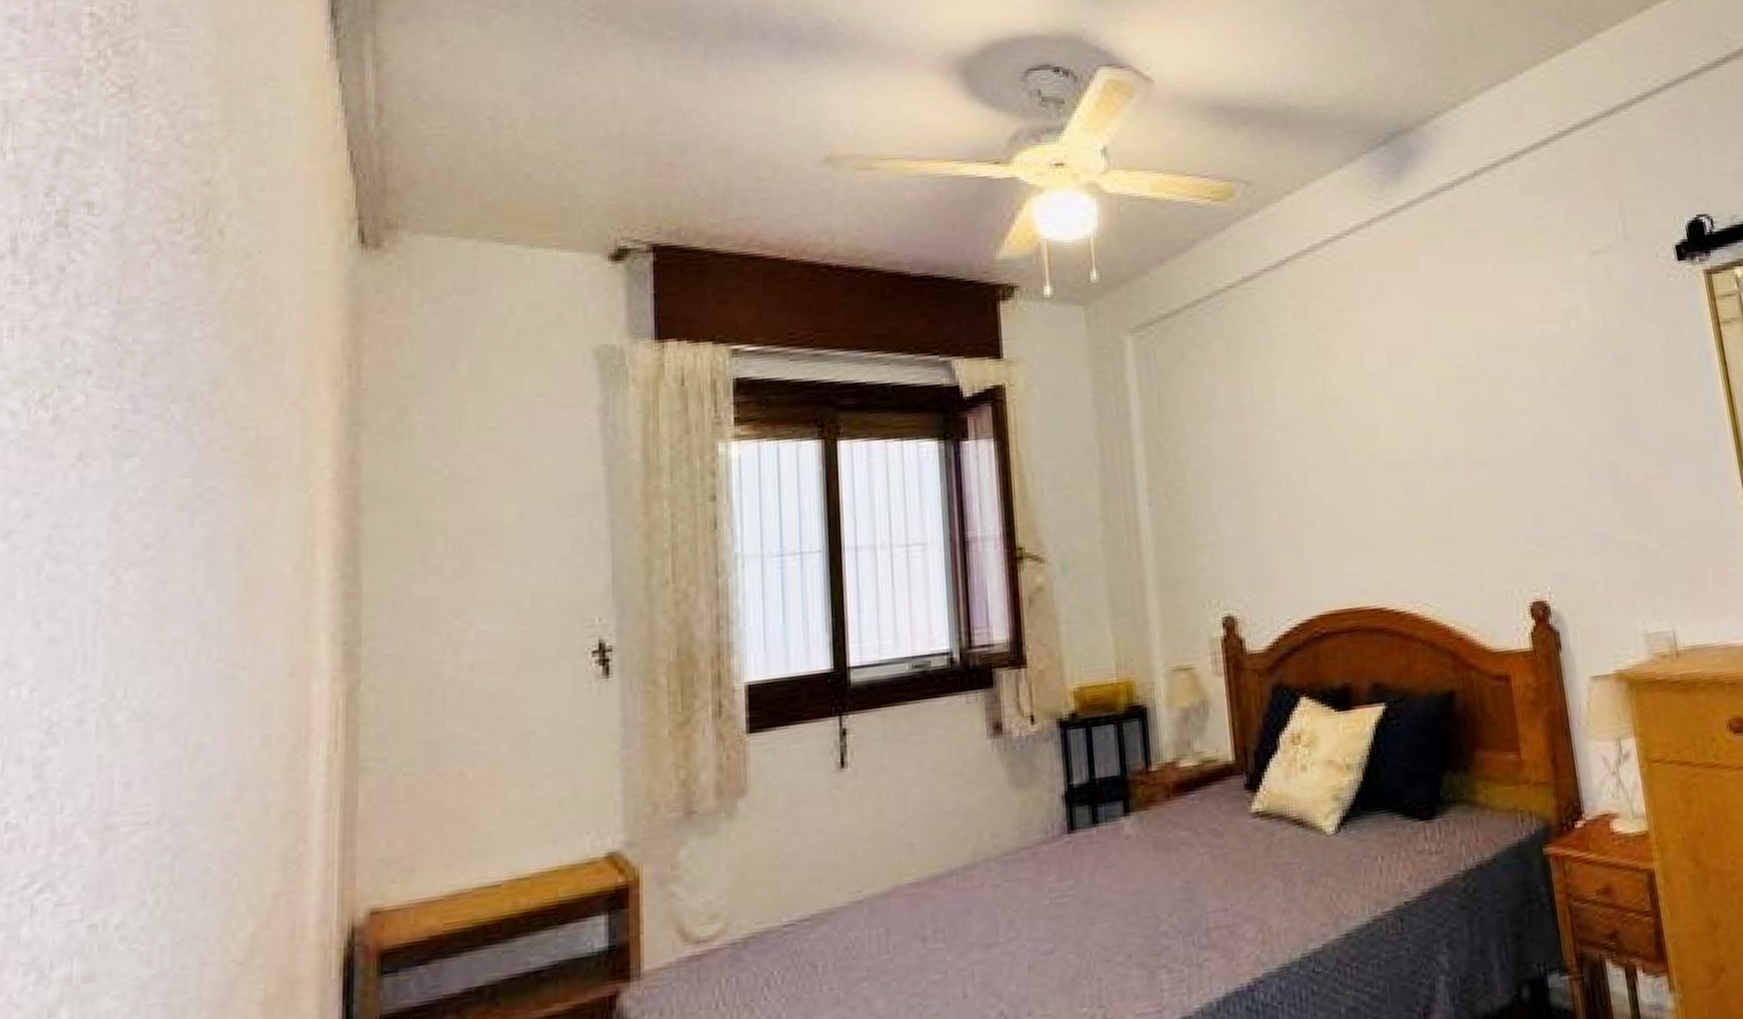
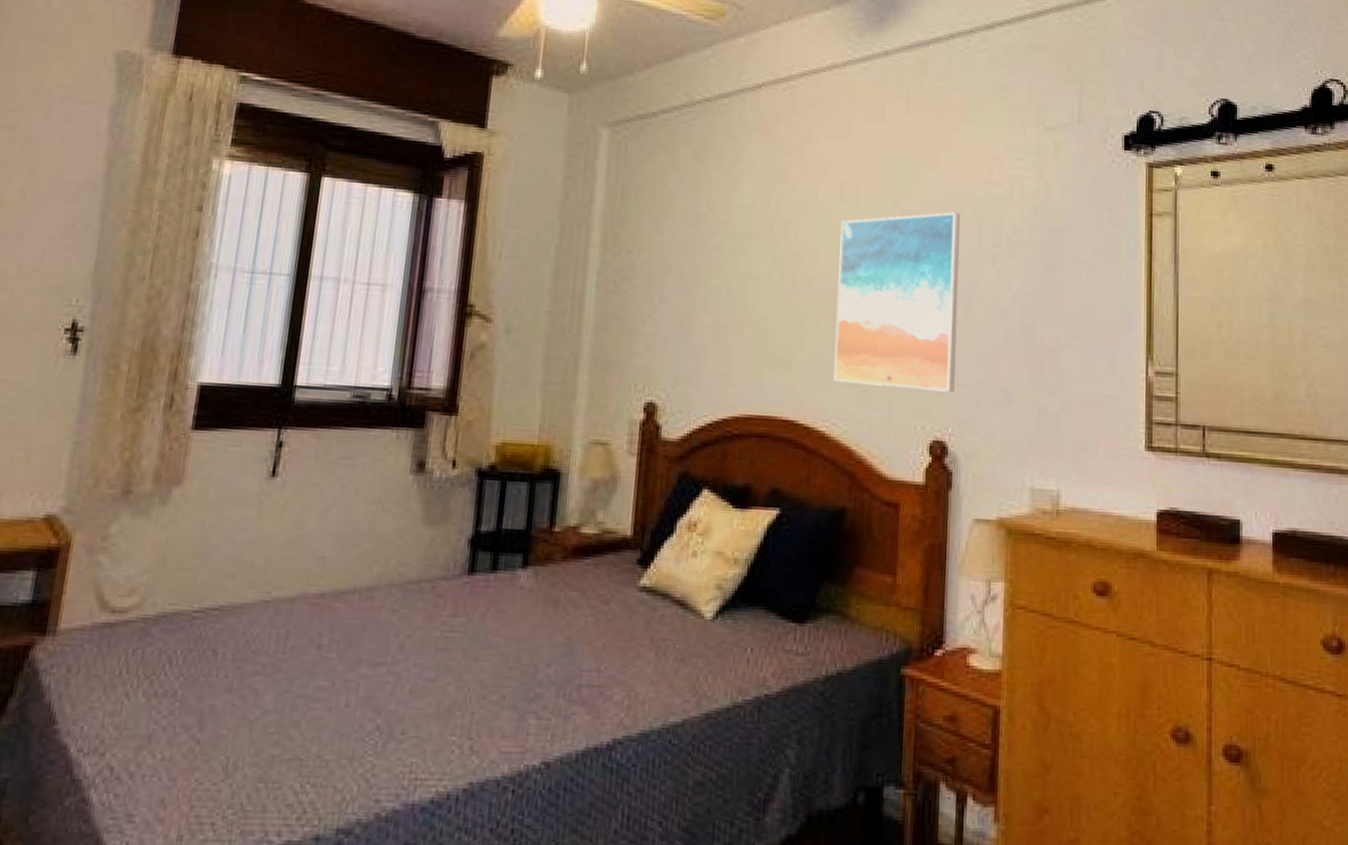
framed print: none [1395,357,1546,559] -> present [834,212,960,392]

